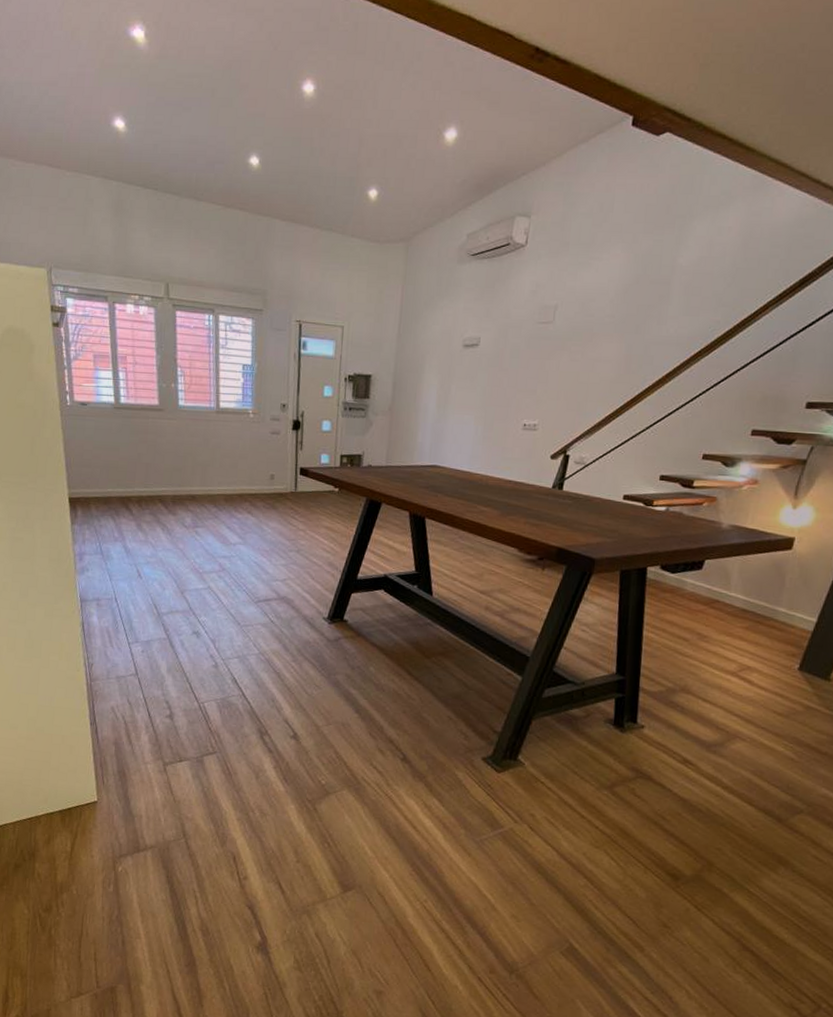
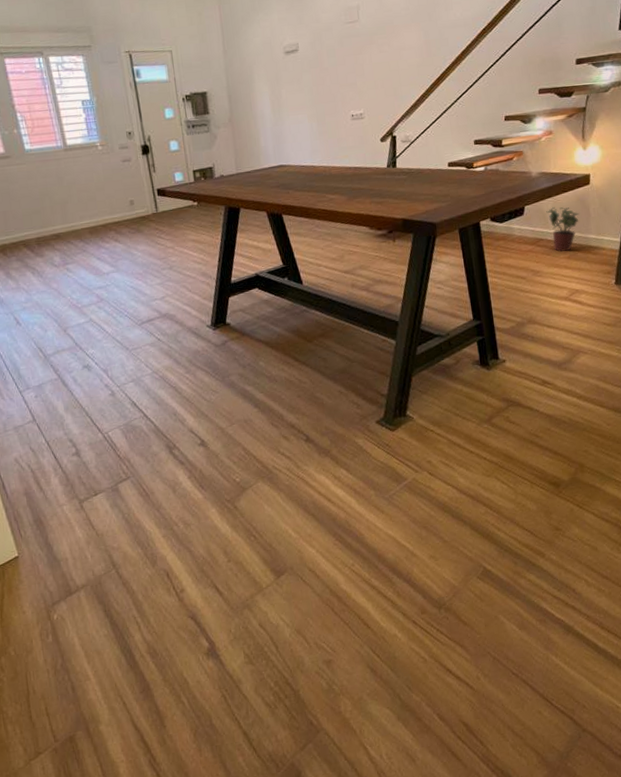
potted plant: none [730,567,771,621] -> present [546,207,580,253]

